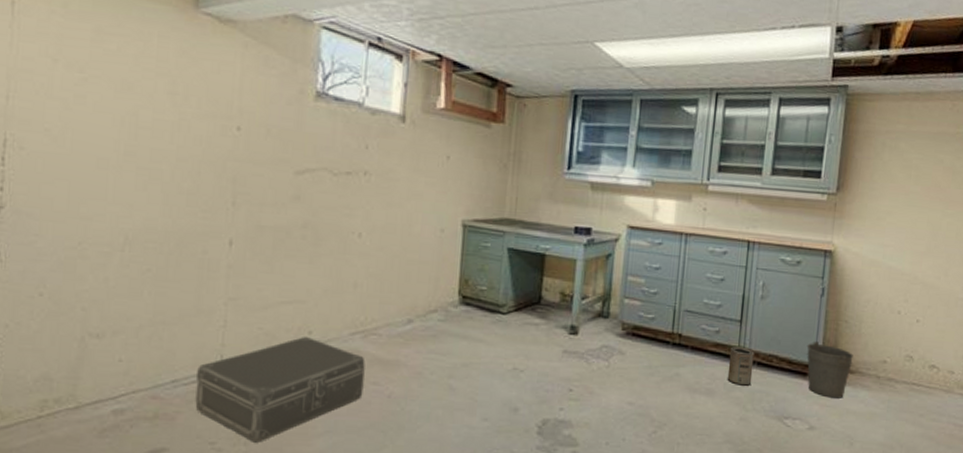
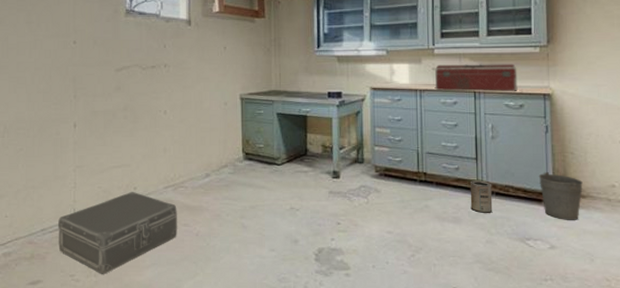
toolbox: none [704,204,800,246] -> present [435,64,518,92]

